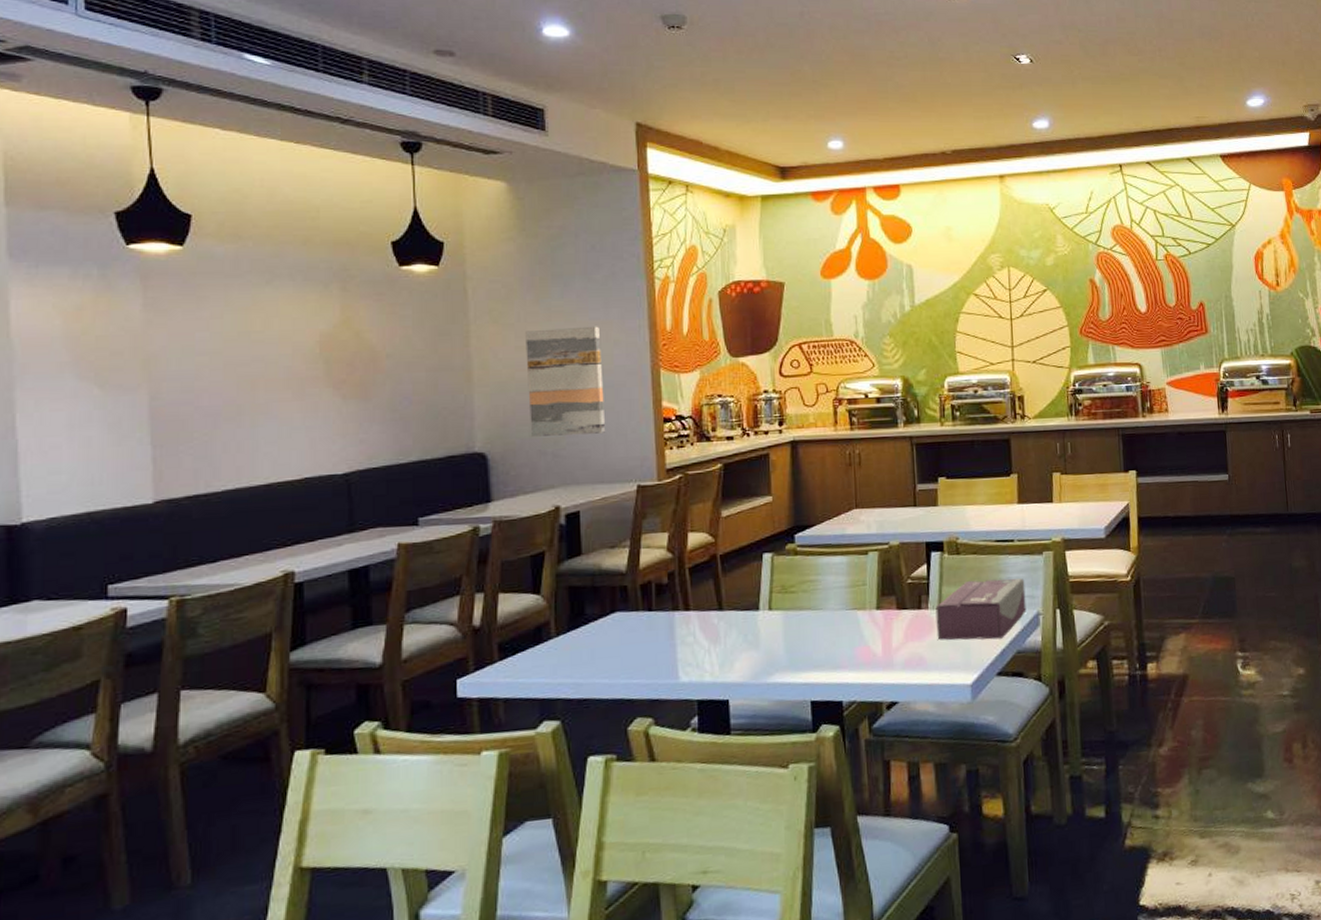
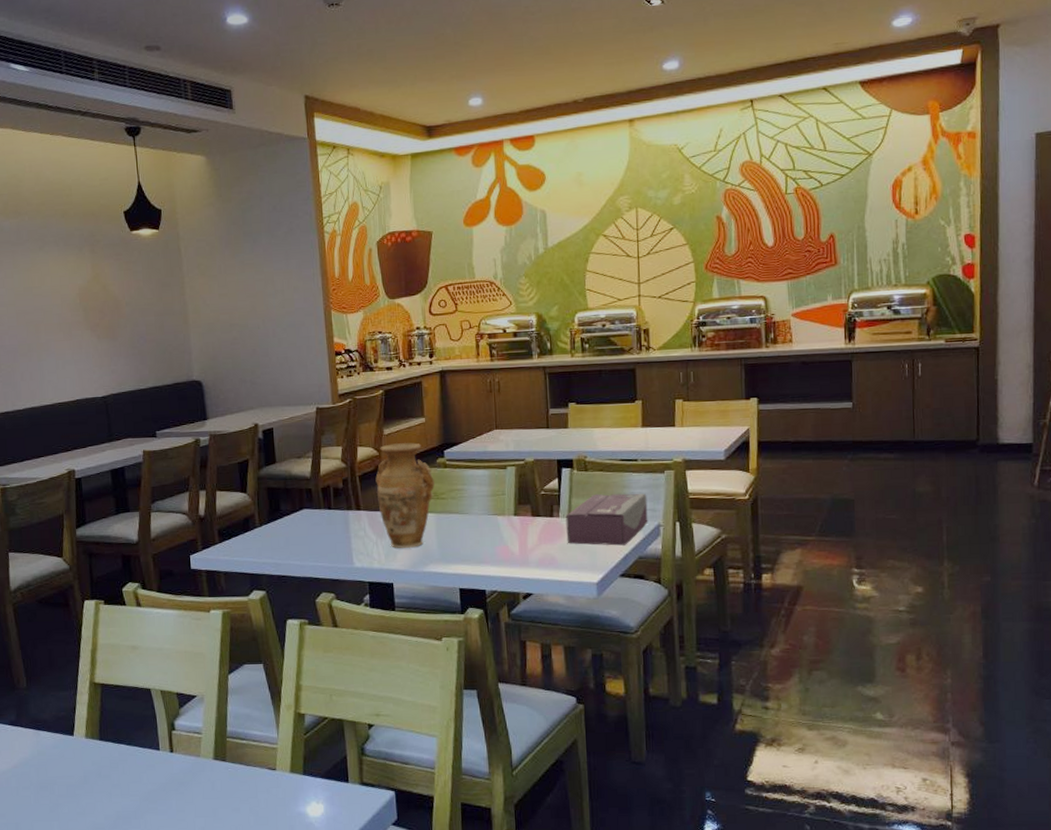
wall art: present [525,326,606,437] -> none [226,275,291,368]
vase: none [710,525,782,656] -> present [375,442,435,549]

